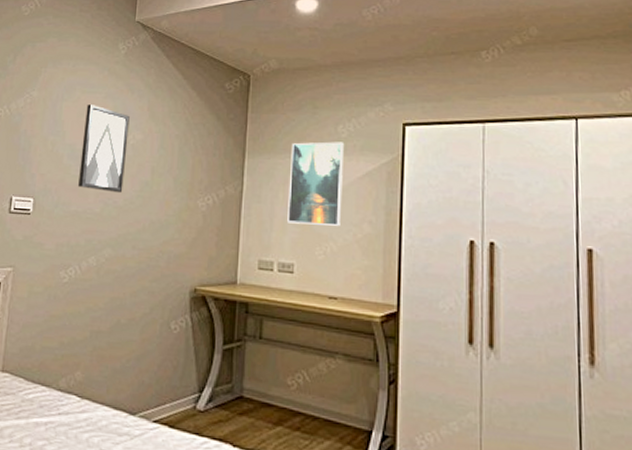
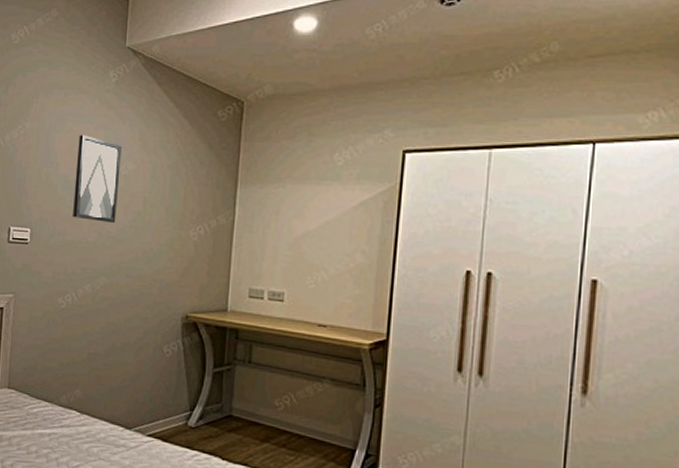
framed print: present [287,141,345,226] -> none [279,170,340,256]

